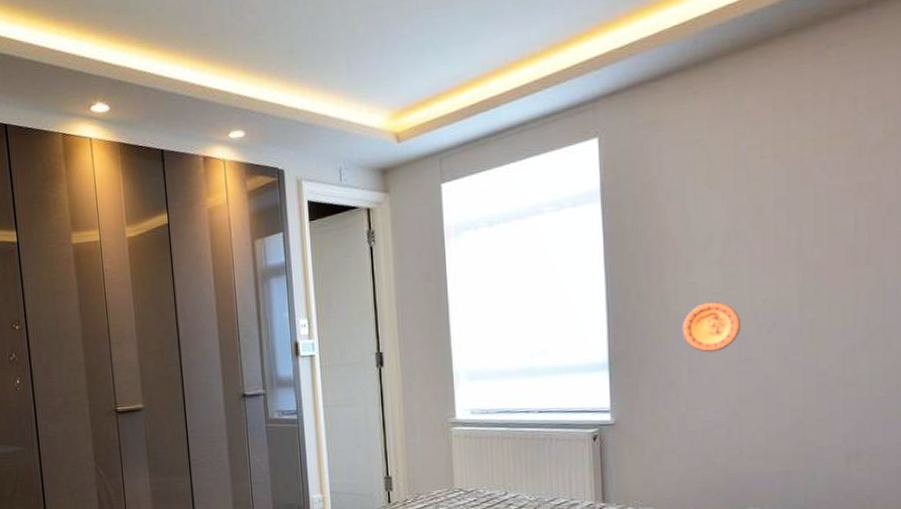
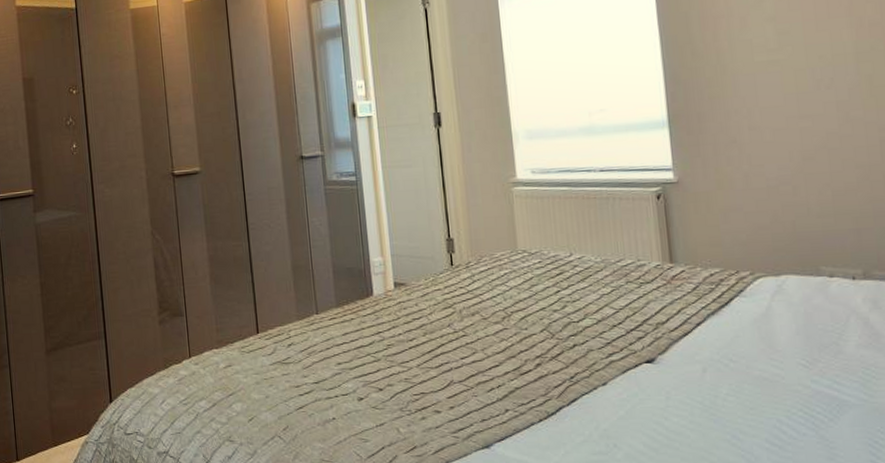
decorative plate: present [682,301,740,353] -> none [739,58,799,109]

